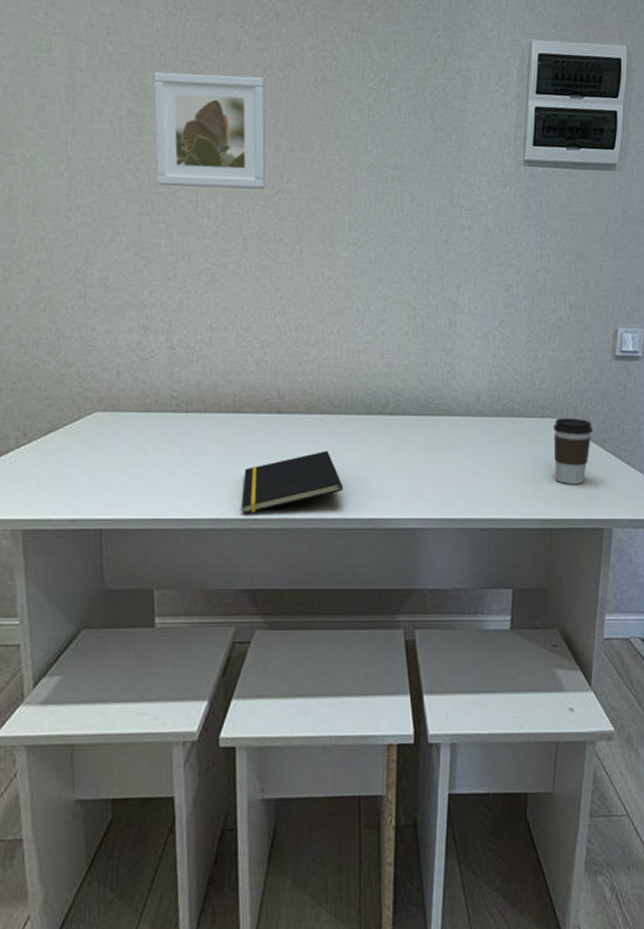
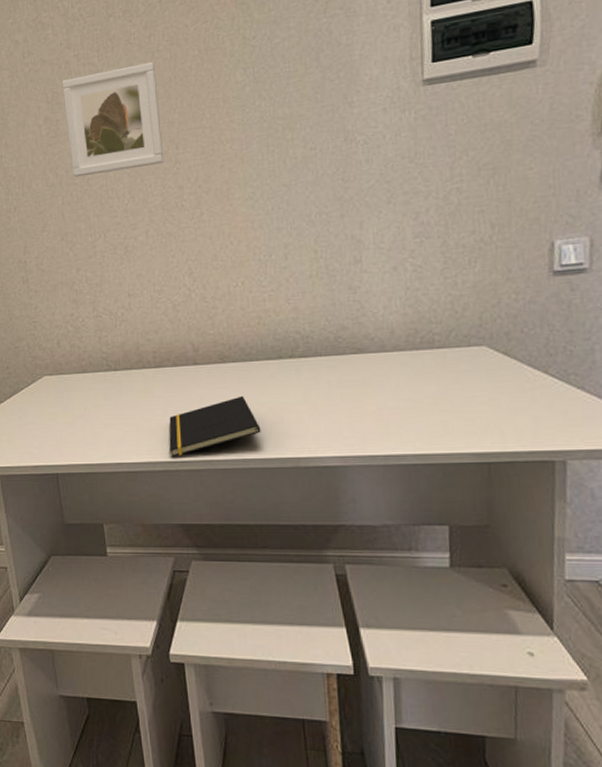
coffee cup: present [553,418,593,484] -> none [482,344,532,415]

